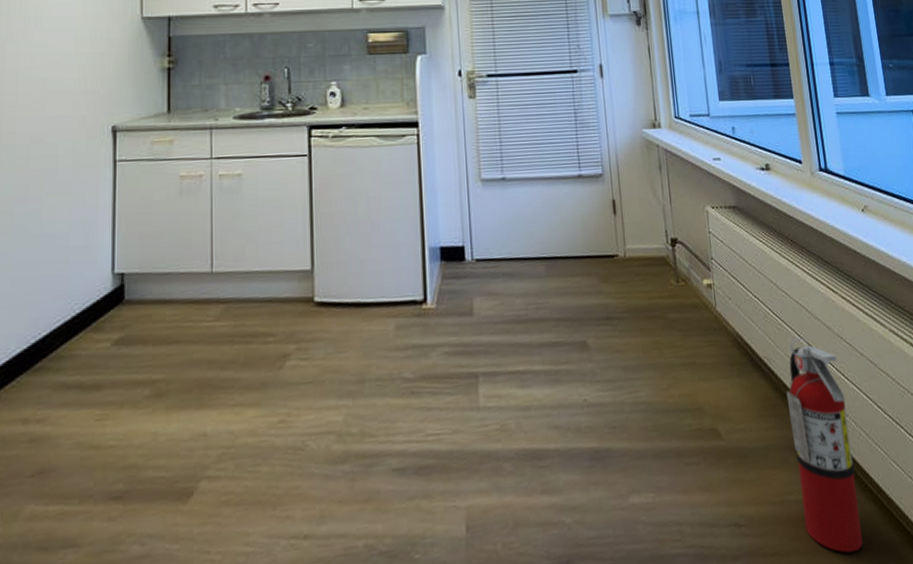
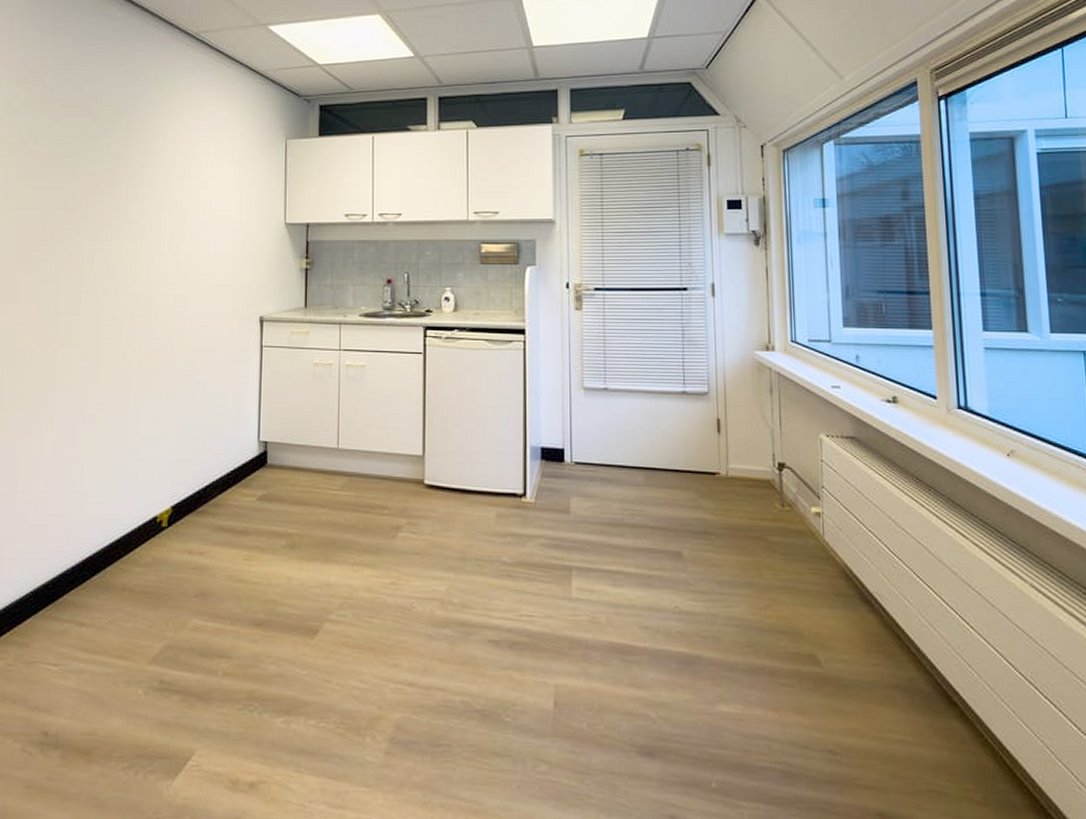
fire extinguisher: present [786,337,864,553] -> none [898,578,977,803]

